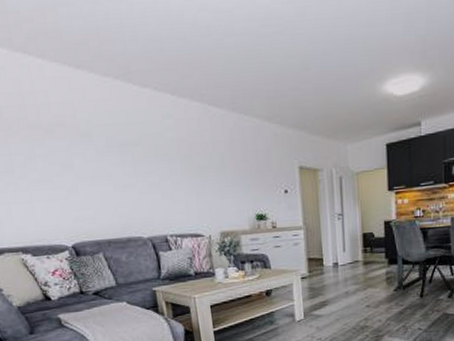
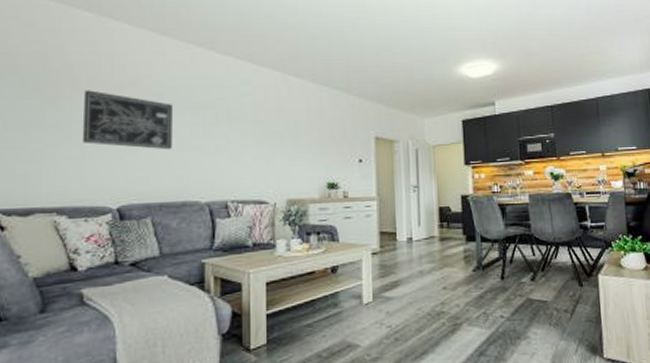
wall art: none [18,133,109,190] -> present [83,90,172,150]

